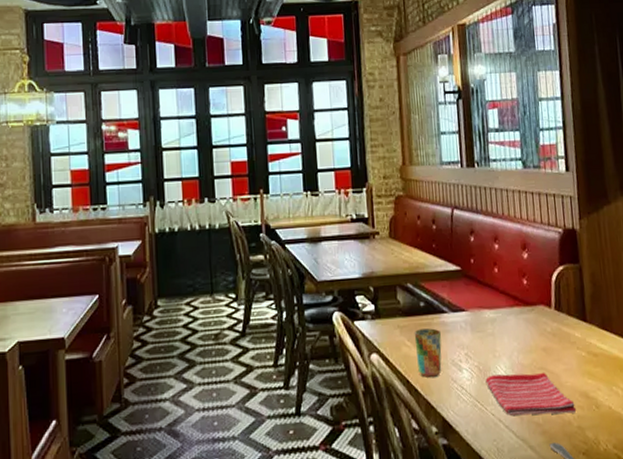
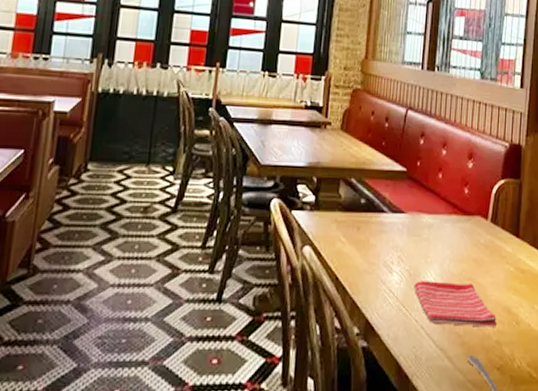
cup: present [414,328,442,378] -> none [349,226,377,276]

